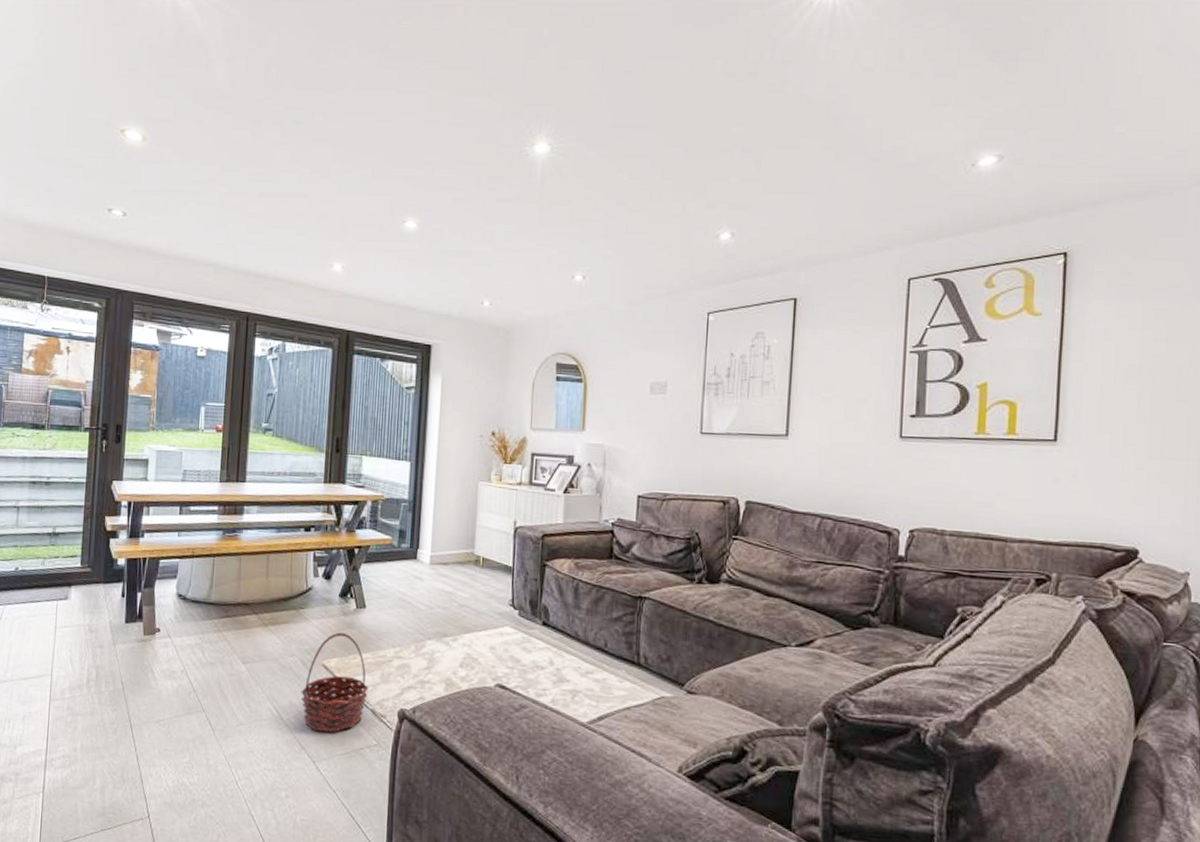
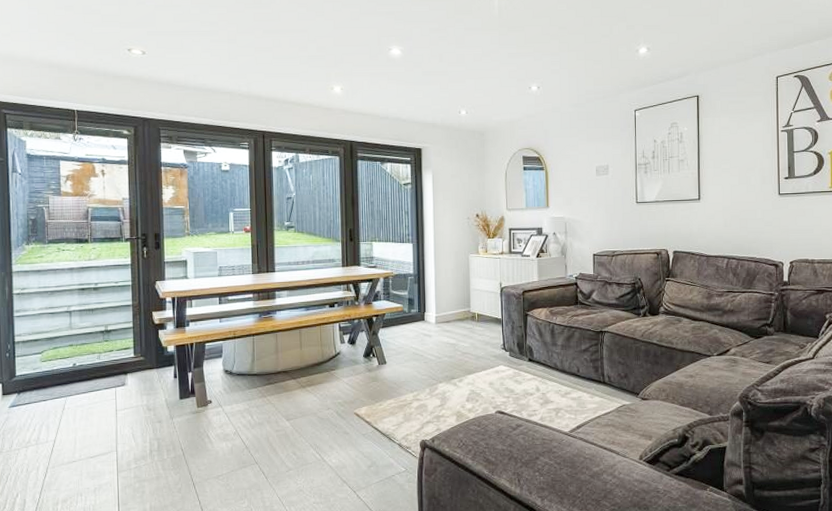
basket: present [300,632,369,732] -> none [338,385,395,467]

